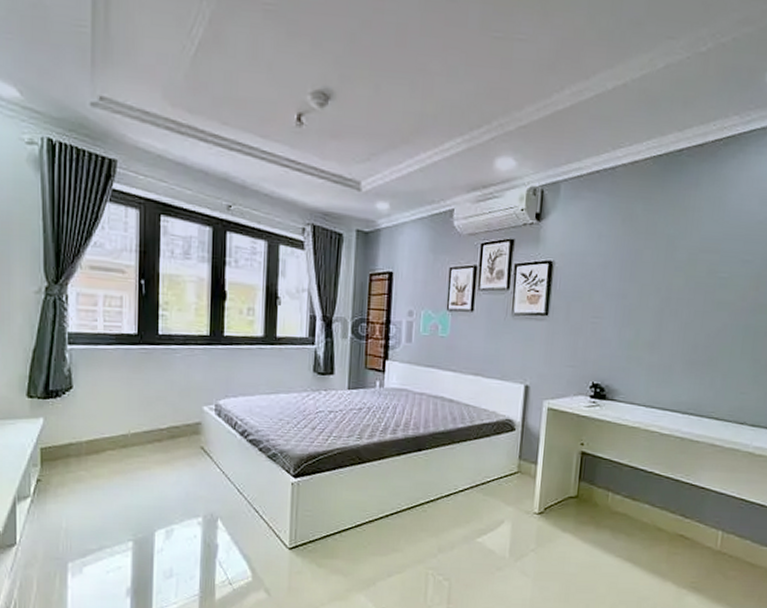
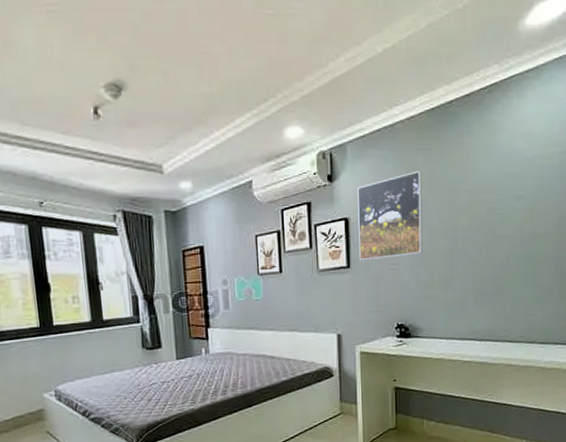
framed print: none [560,219,639,310] -> present [357,170,423,261]

